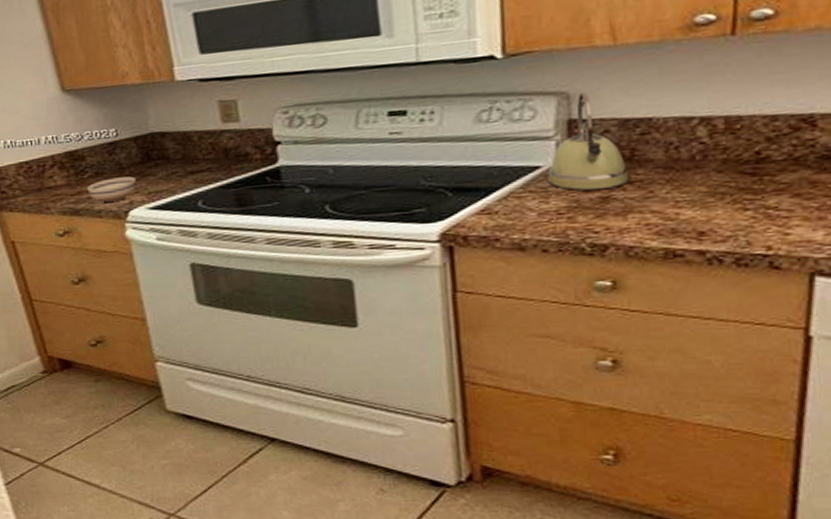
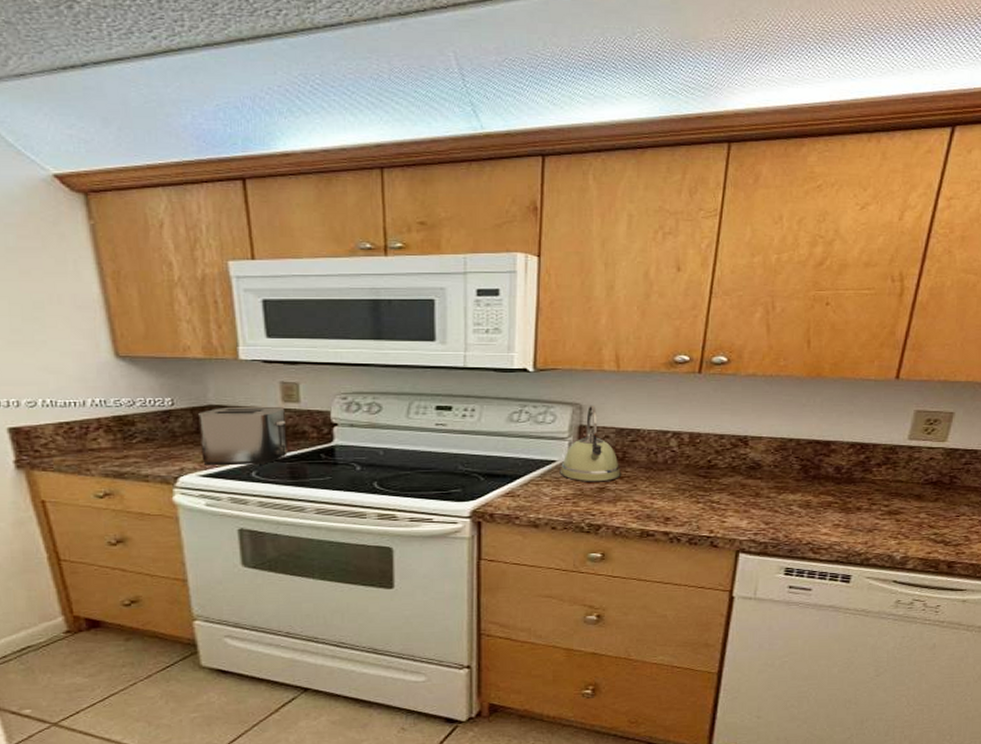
bowl: present [87,176,137,203] -> none [134,444,190,469]
toaster: none [140,128,232,197] -> present [197,406,288,465]

